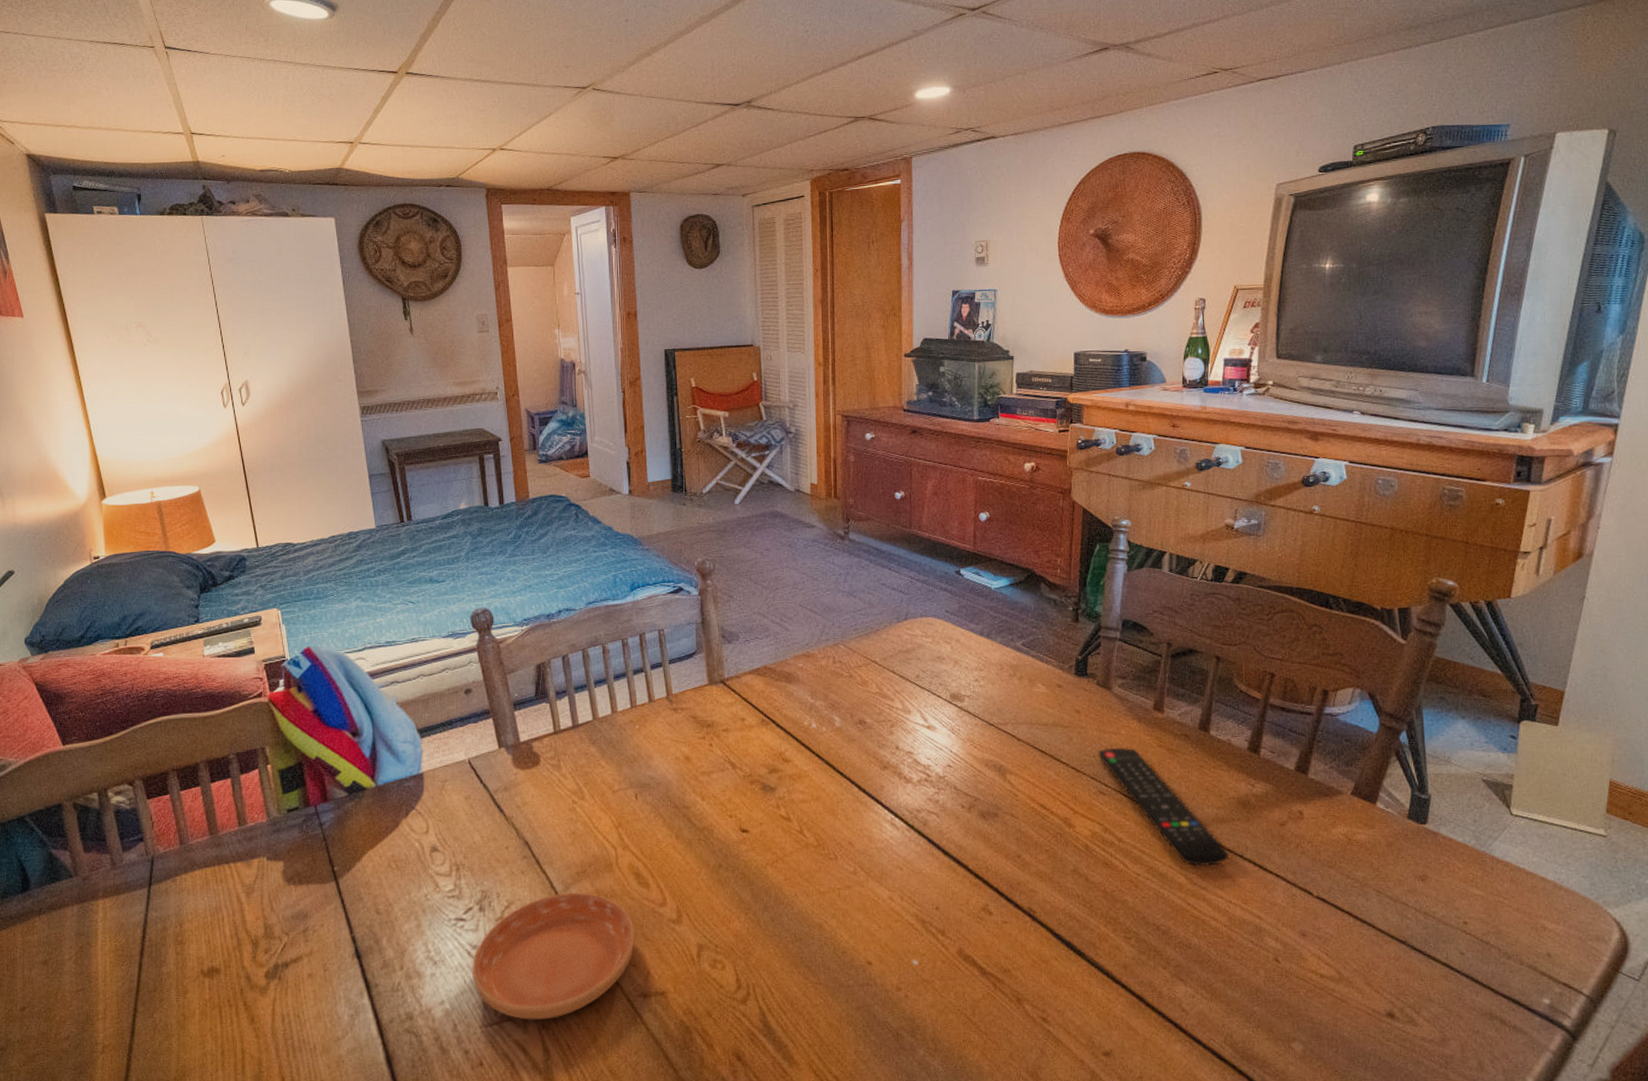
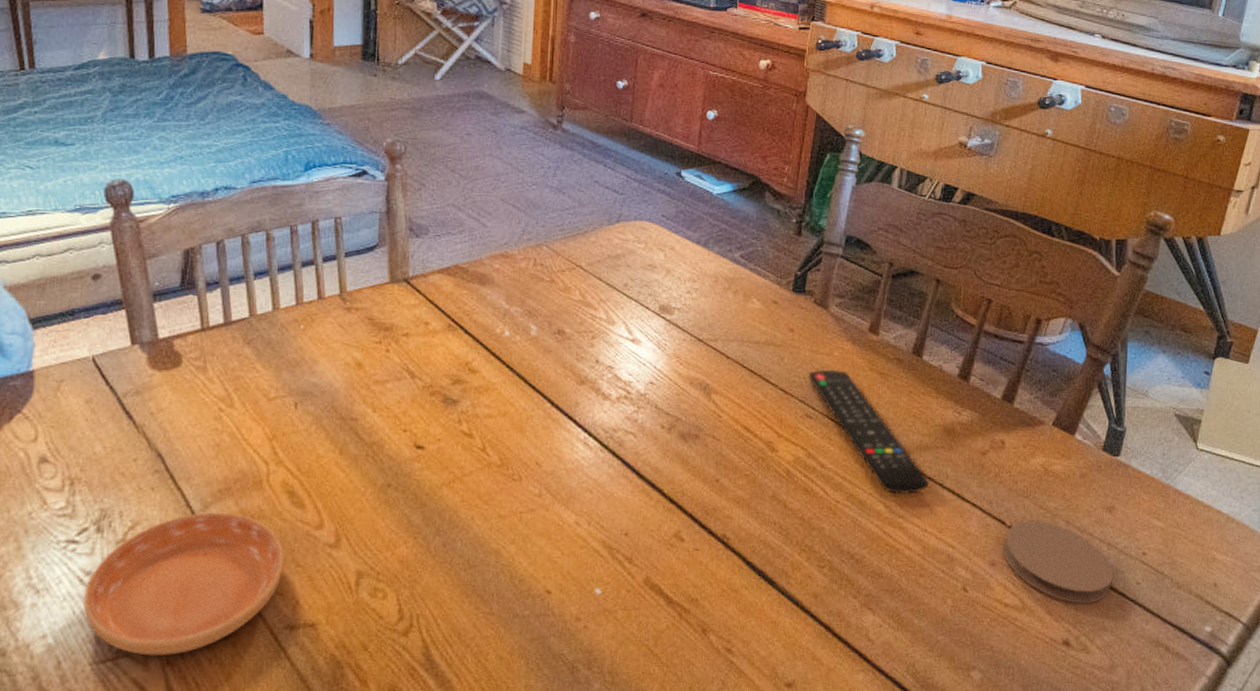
coaster: none [1313,890,1434,975] -> present [1004,521,1113,604]

